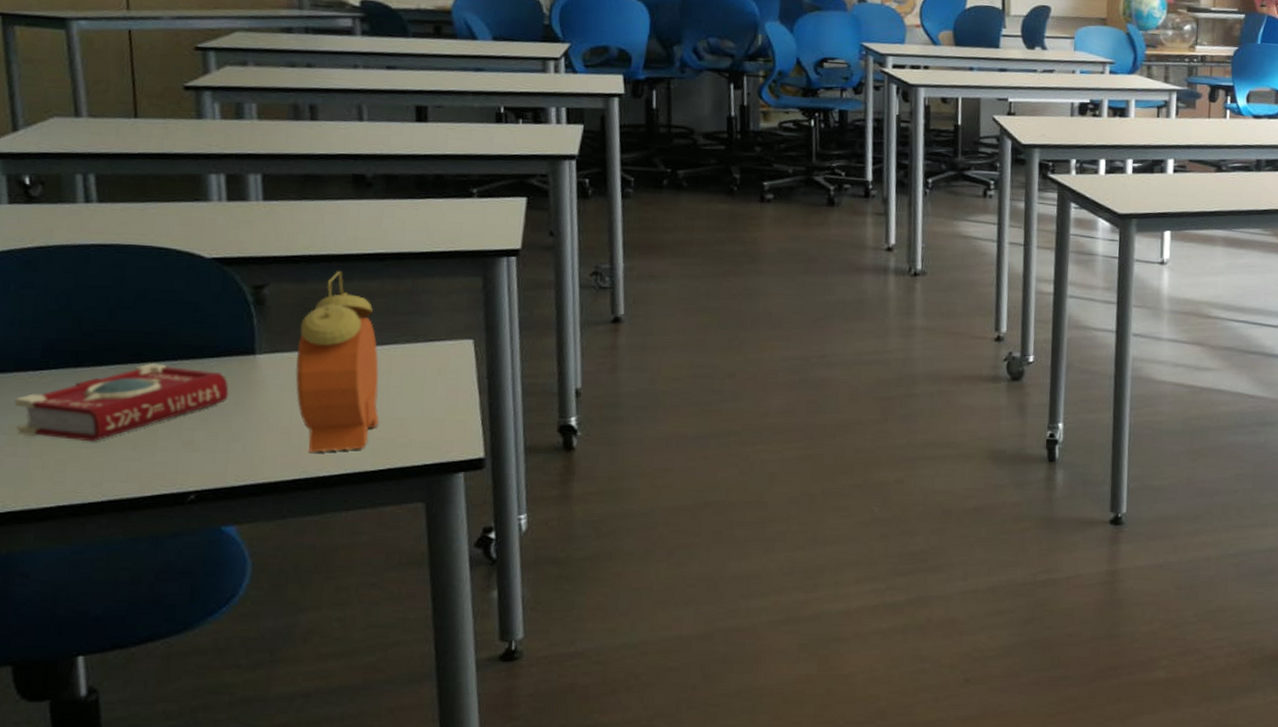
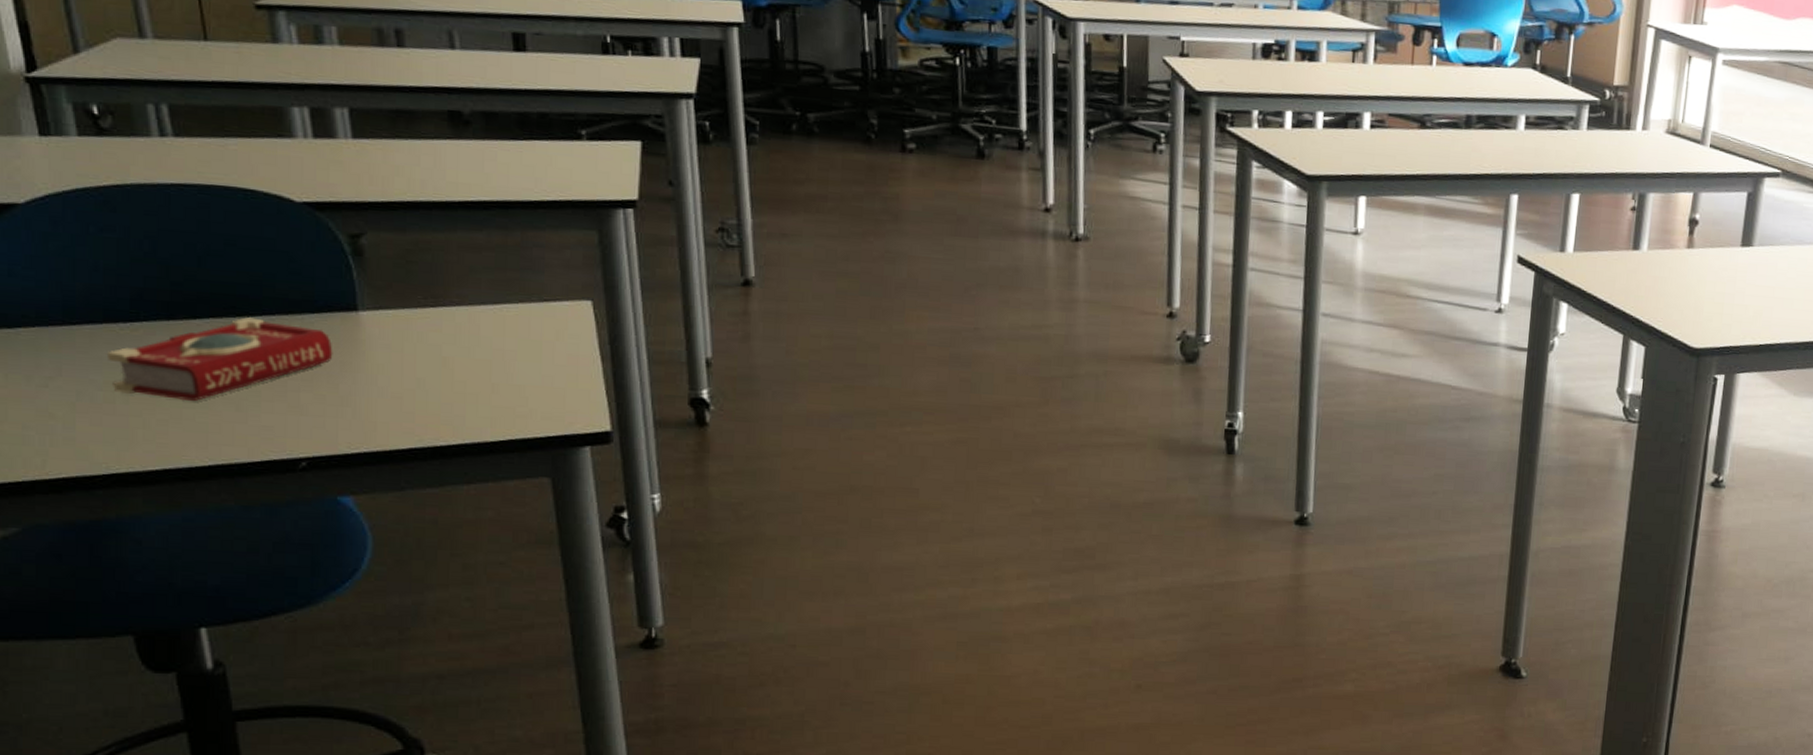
alarm clock: present [295,271,379,453] -> none [403,220,496,420]

